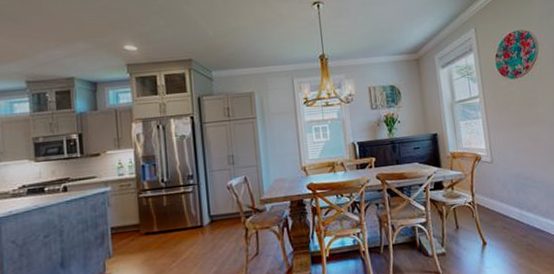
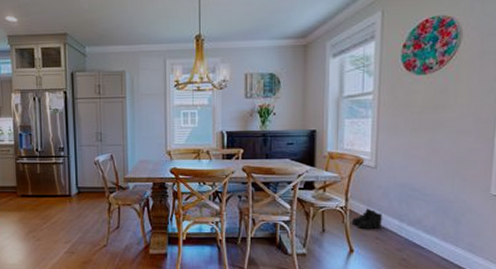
boots: none [480,200,506,221] -> present [351,208,383,230]

